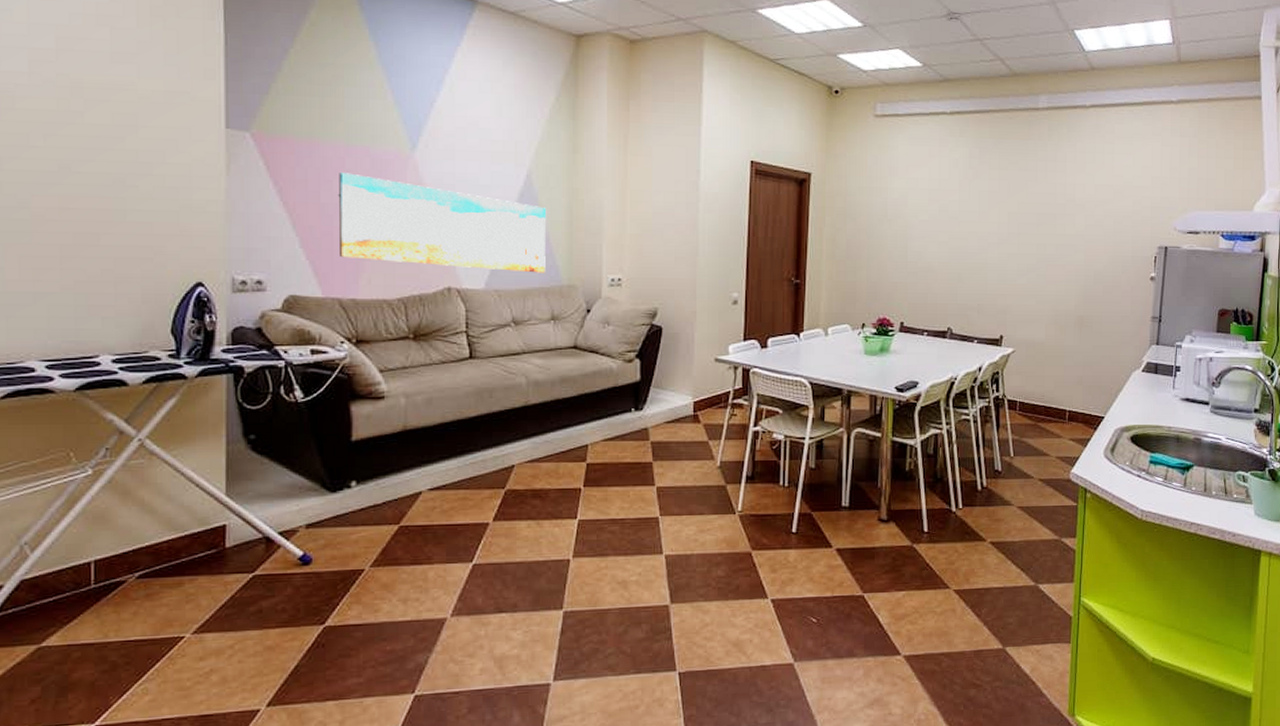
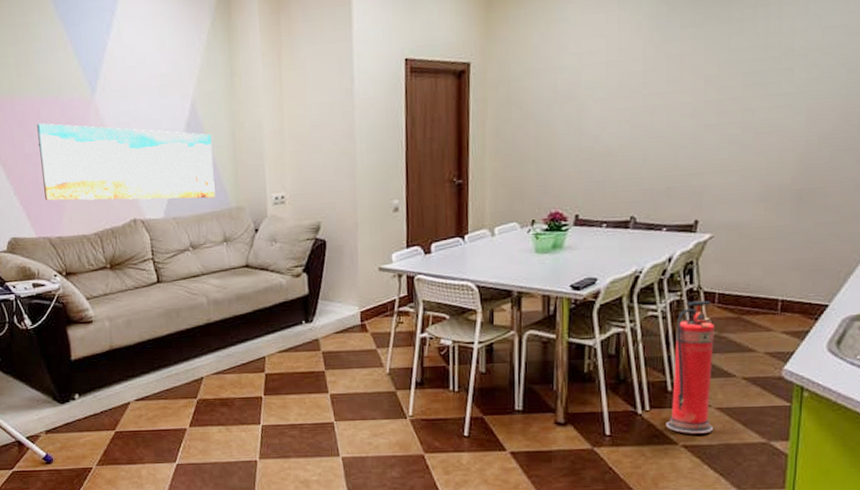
fire extinguisher: none [976,407,1016,531] -> present [666,300,714,434]

